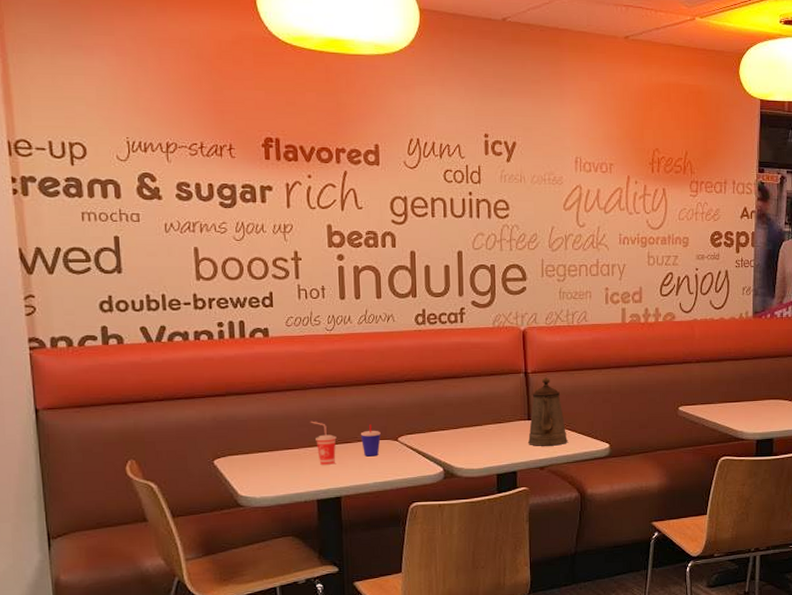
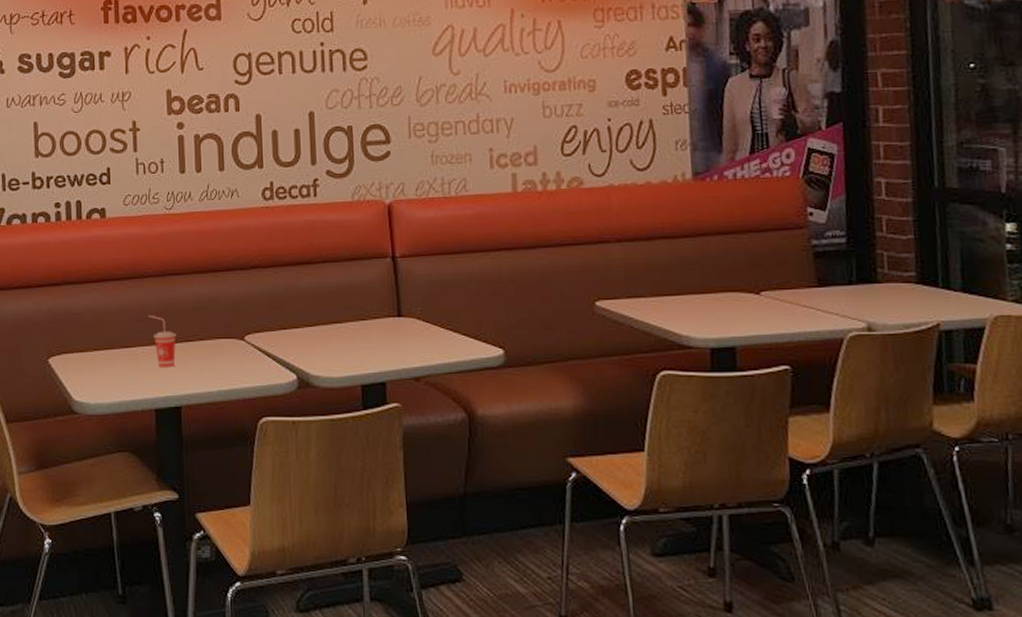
beverage cup: present [360,424,381,457] -> none [202,319,225,359]
coffee pot: present [527,377,568,446] -> none [398,262,449,351]

